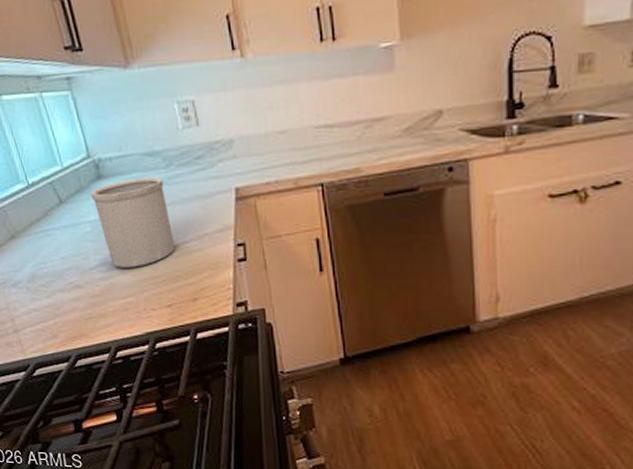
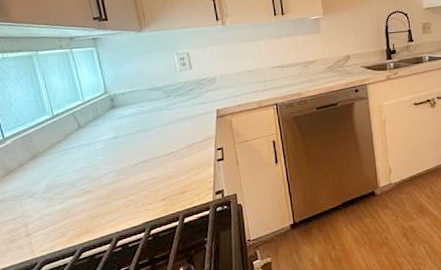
utensil holder: present [90,177,175,268] -> none [105,105,170,174]

